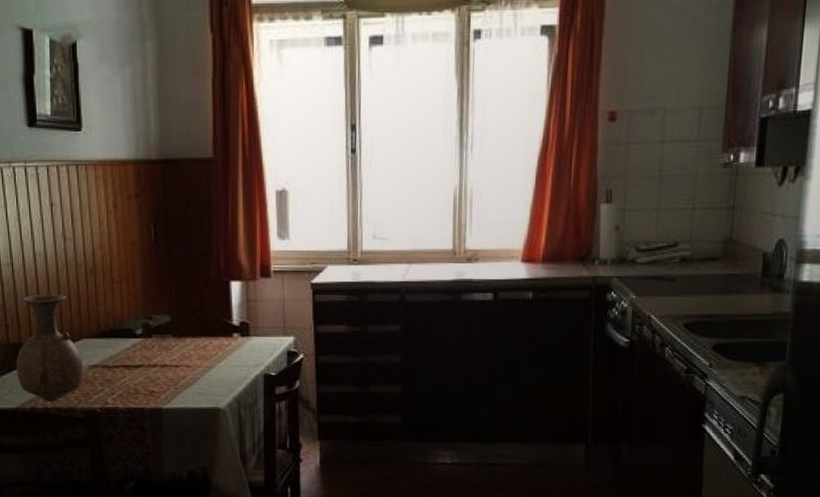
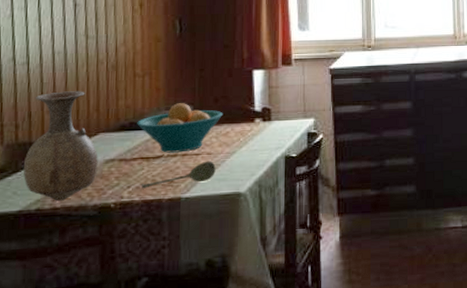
fruit bowl: none [117,312,201,363] -> present [137,103,223,153]
soupspoon: none [125,373,195,398] -> present [142,161,216,190]

